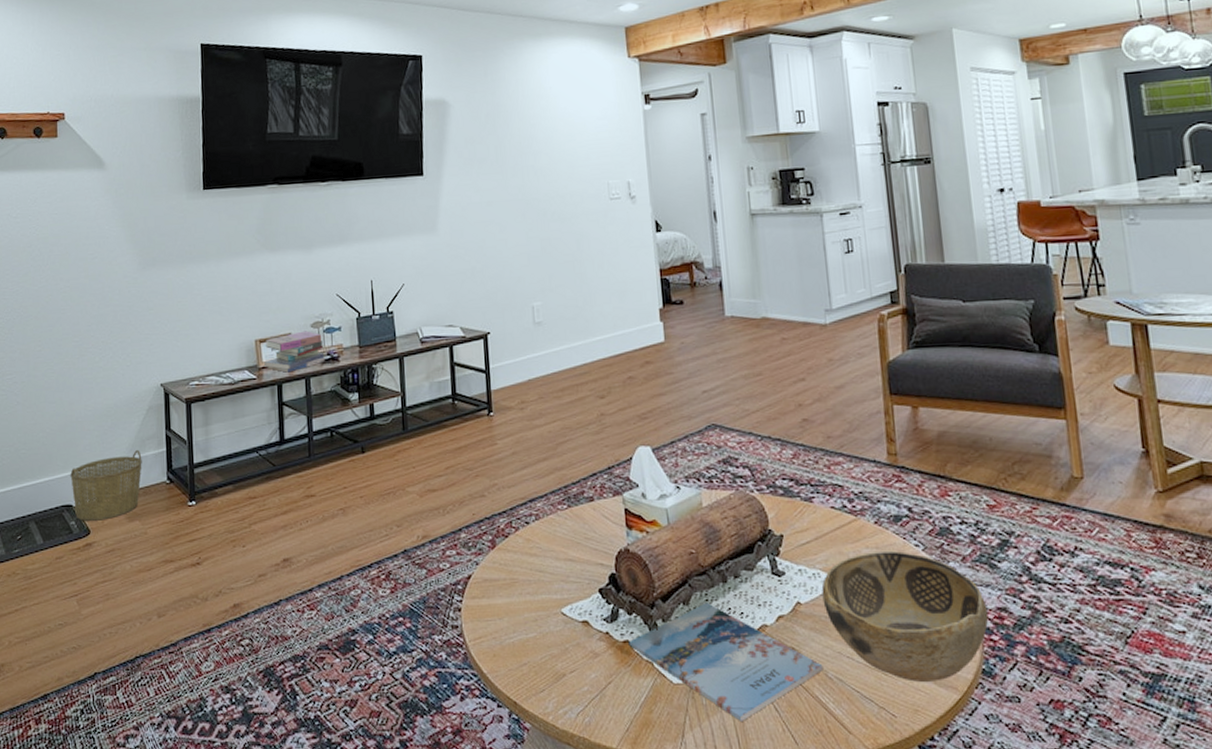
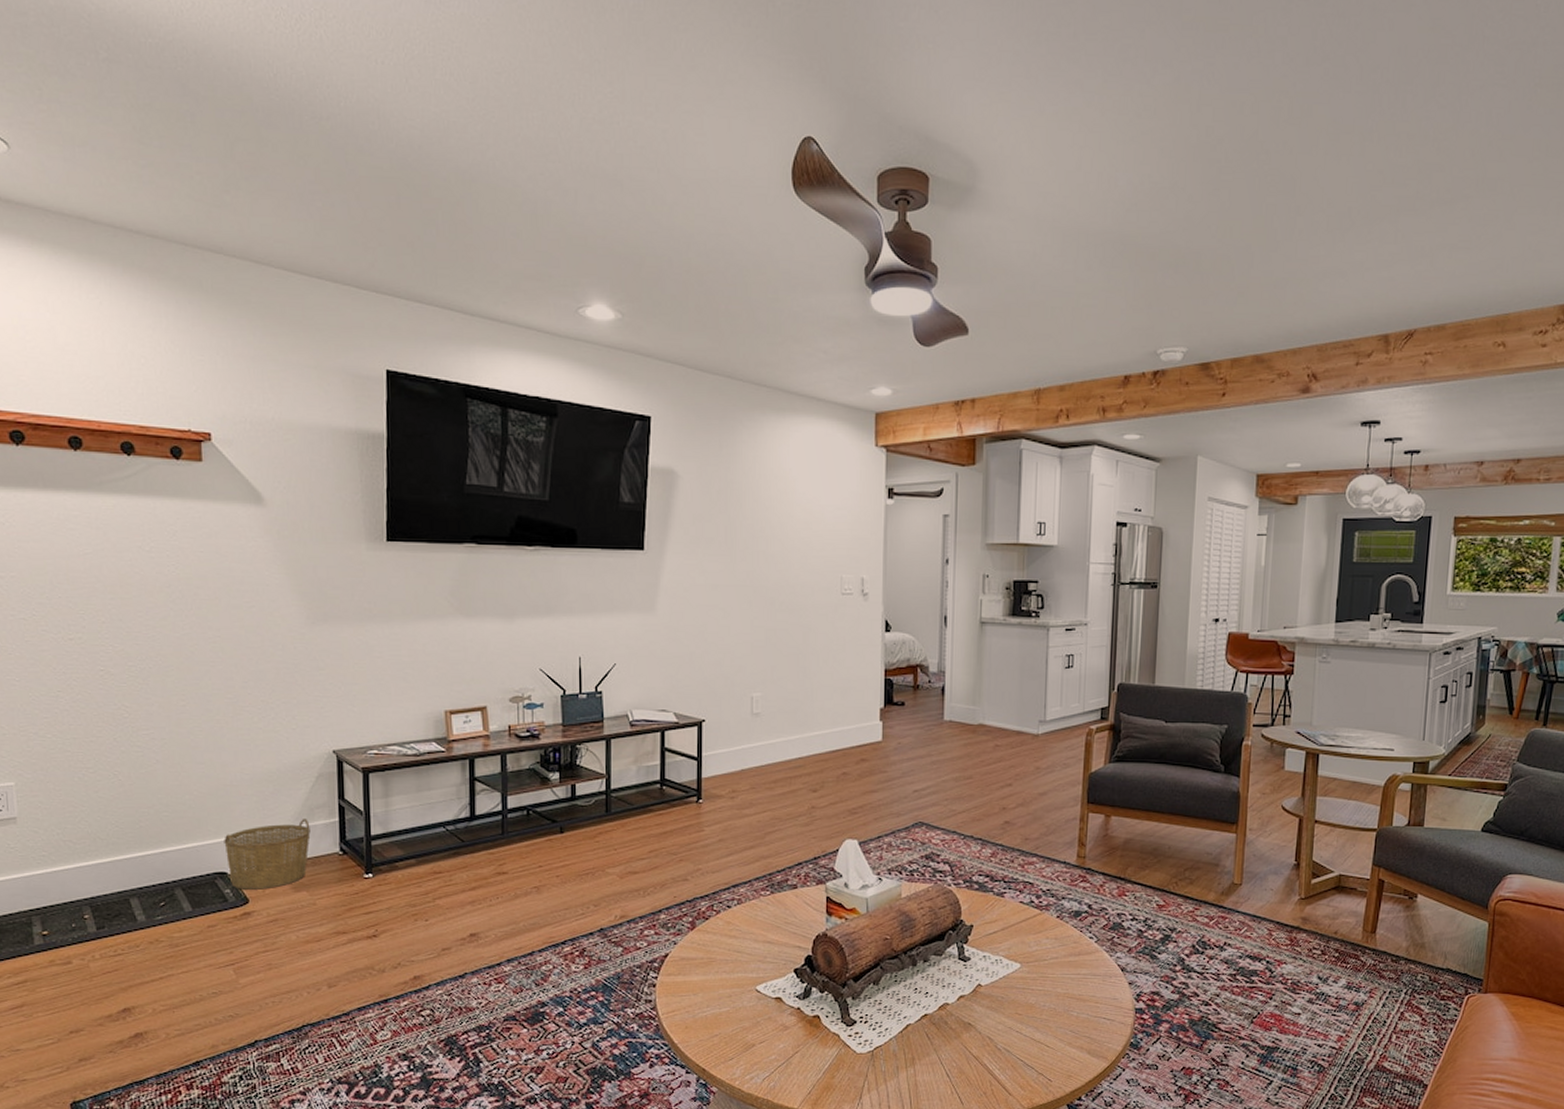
books: present [264,331,325,373] -> none [455,705,524,747]
magazine: present [628,602,823,721] -> none [818,983,994,1085]
decorative bowl: present [821,551,989,682] -> none [1001,942,1143,1052]

